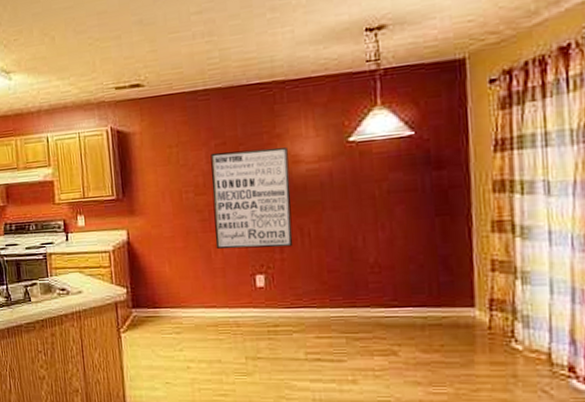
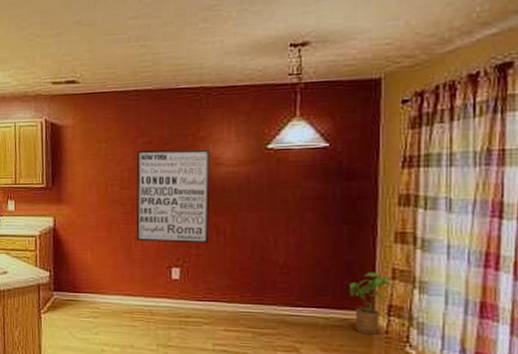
house plant: none [447,265,494,332] -> present [350,272,394,335]

